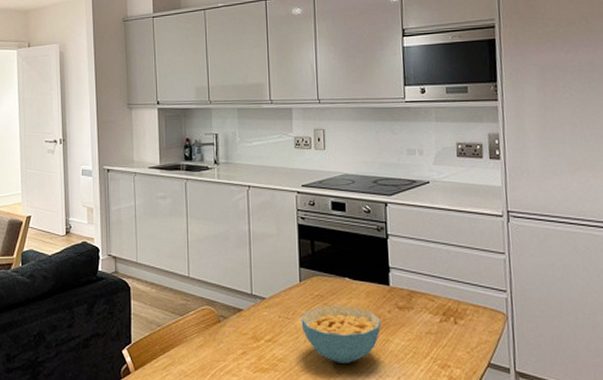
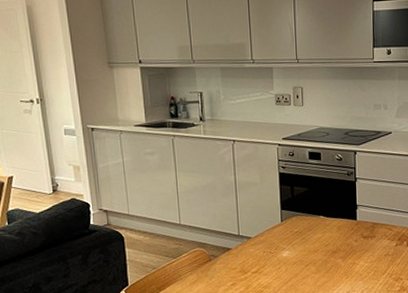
cereal bowl: present [301,306,382,365] -> none [282,239,350,286]

